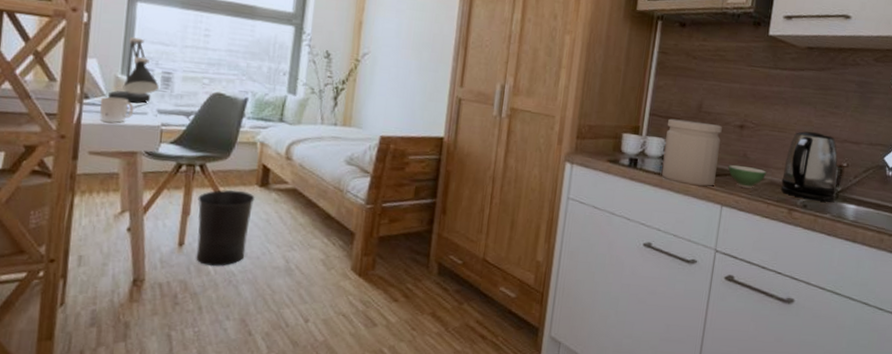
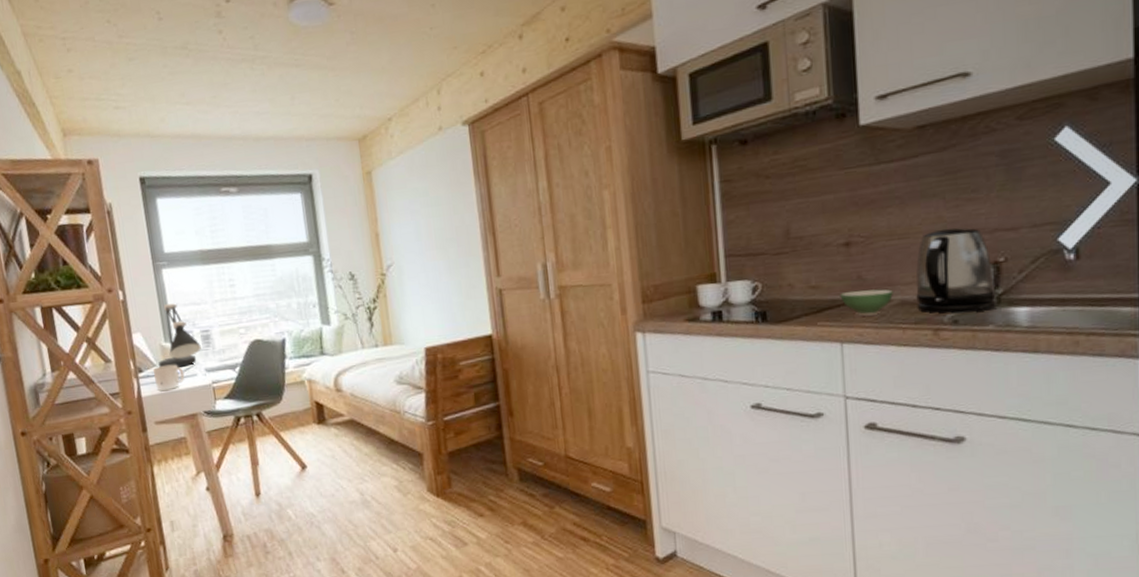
waste bin: present [196,189,255,266] -> none [262,431,320,511]
jar: present [661,118,722,187] -> none [750,249,826,328]

